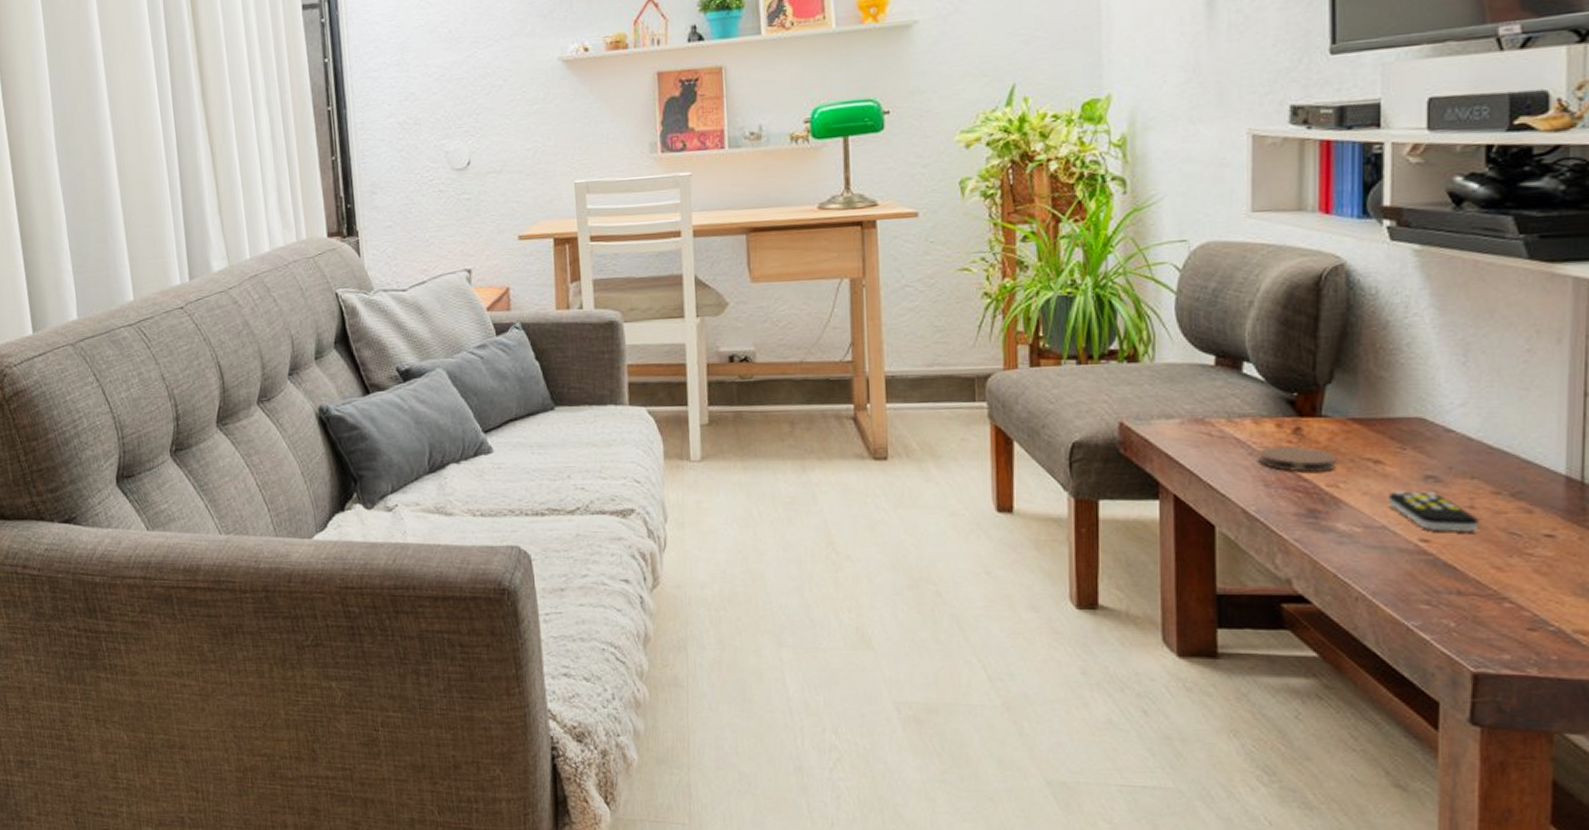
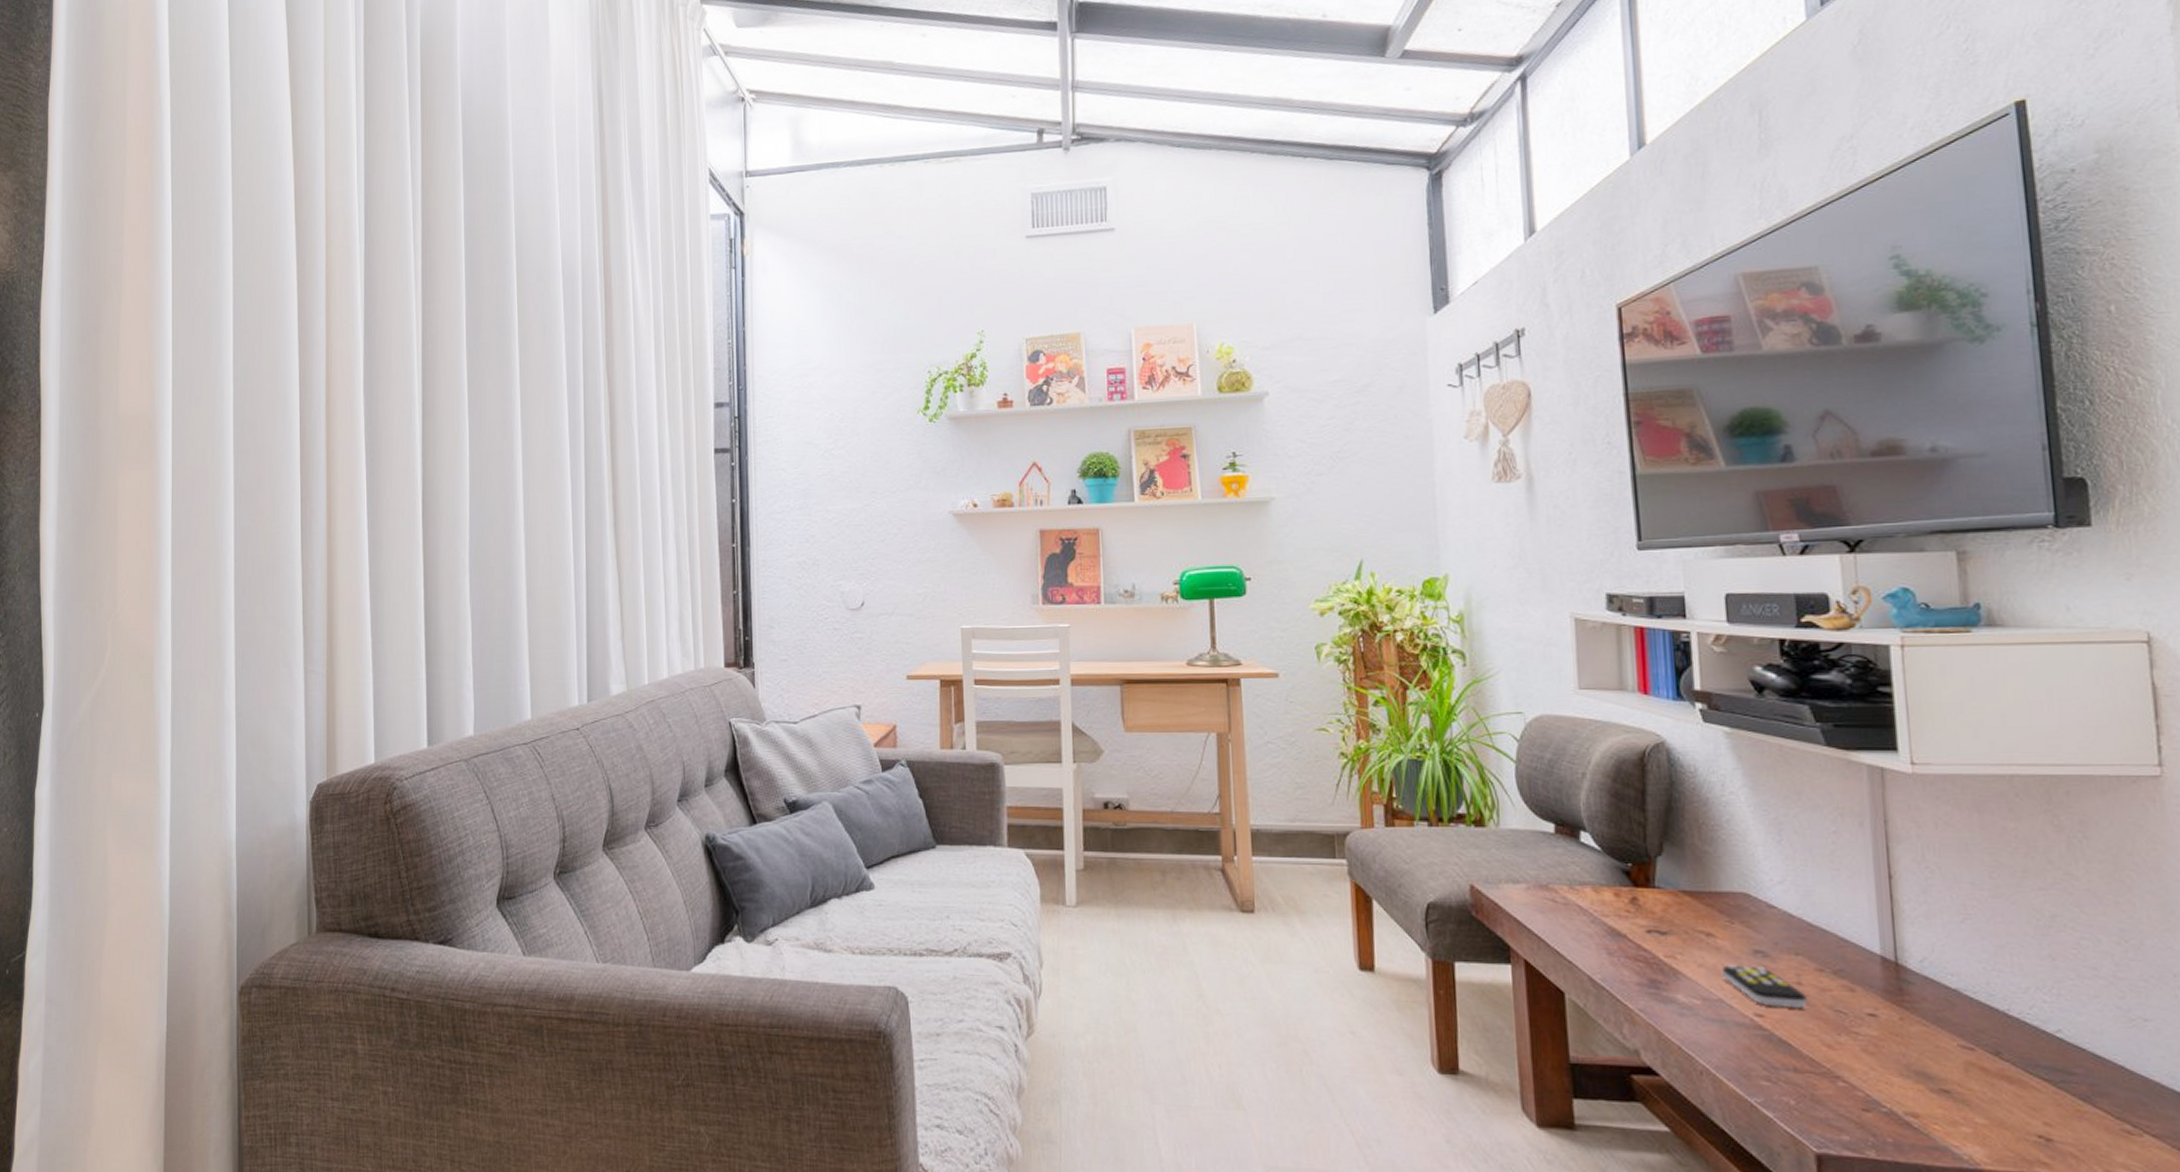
coaster: present [1259,446,1337,472] -> none [1600,915,1673,942]

